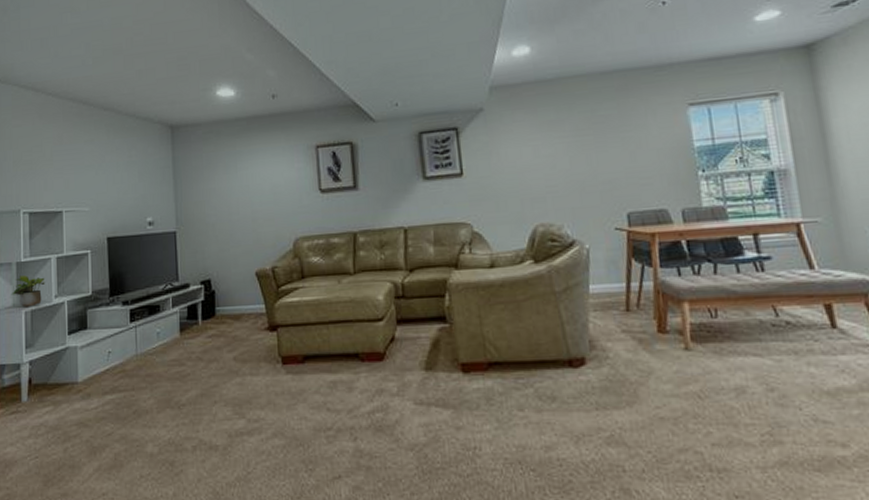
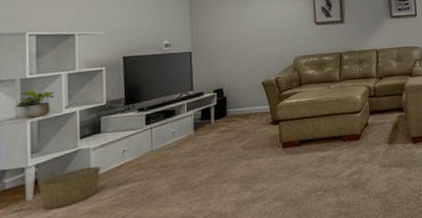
basket: none [32,369,88,416] -> present [38,166,101,210]

